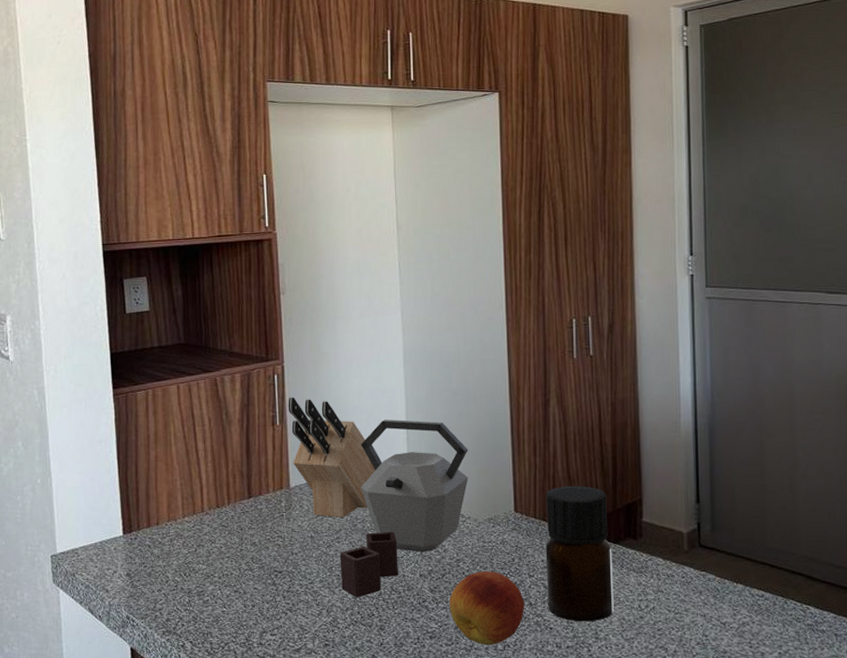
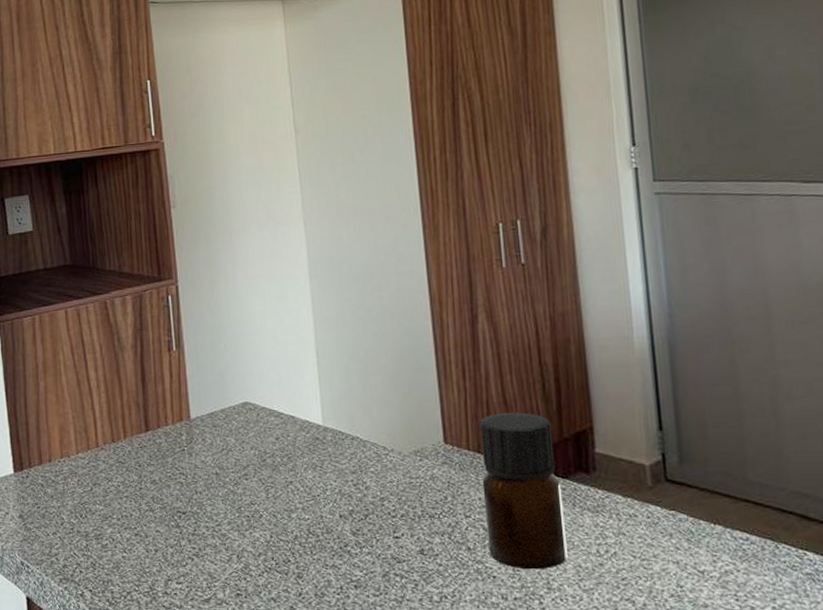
knife block: present [288,397,375,517] -> none [184,319,284,452]
kettle: present [340,419,469,598] -> none [248,341,389,542]
fruit: present [449,571,525,646] -> none [375,511,463,597]

